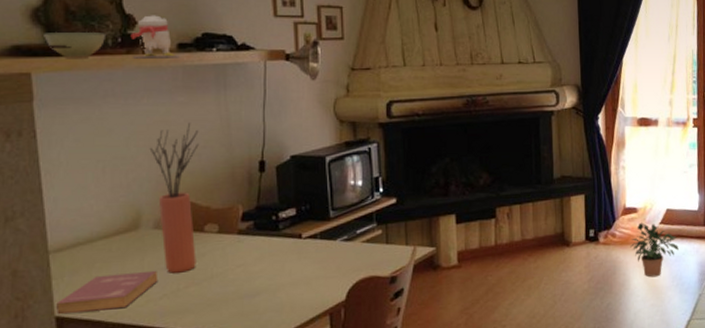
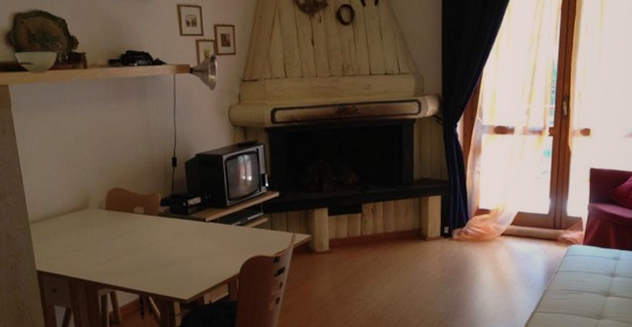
book: present [56,270,159,315] -> none [37,240,104,269]
figurine: present [130,15,180,60] -> none [74,36,111,74]
vase: present [149,122,199,273] -> none [92,125,129,244]
potted plant: present [630,222,679,278] -> none [481,223,527,272]

